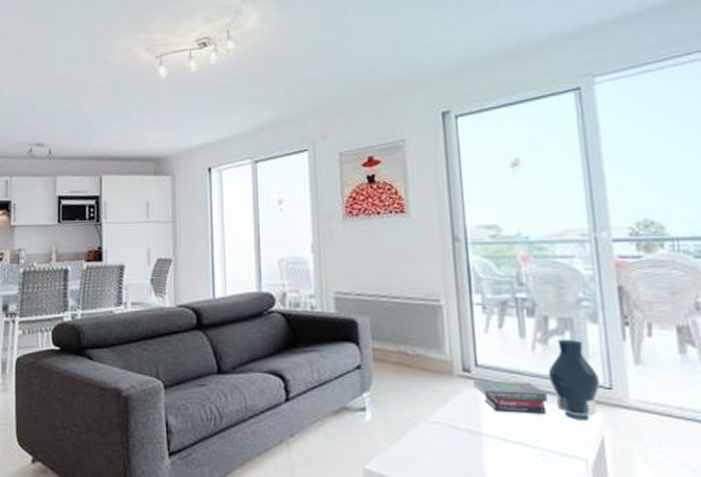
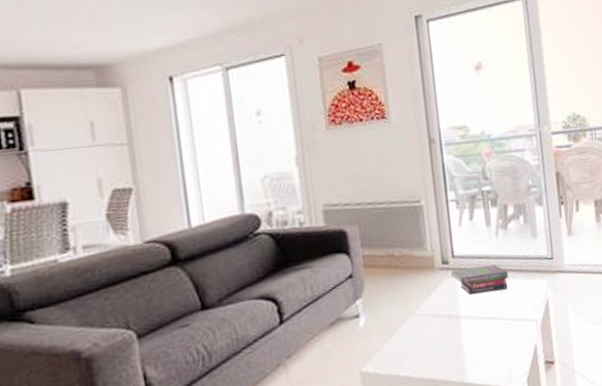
vase: present [548,339,601,421] -> none [508,222,545,290]

